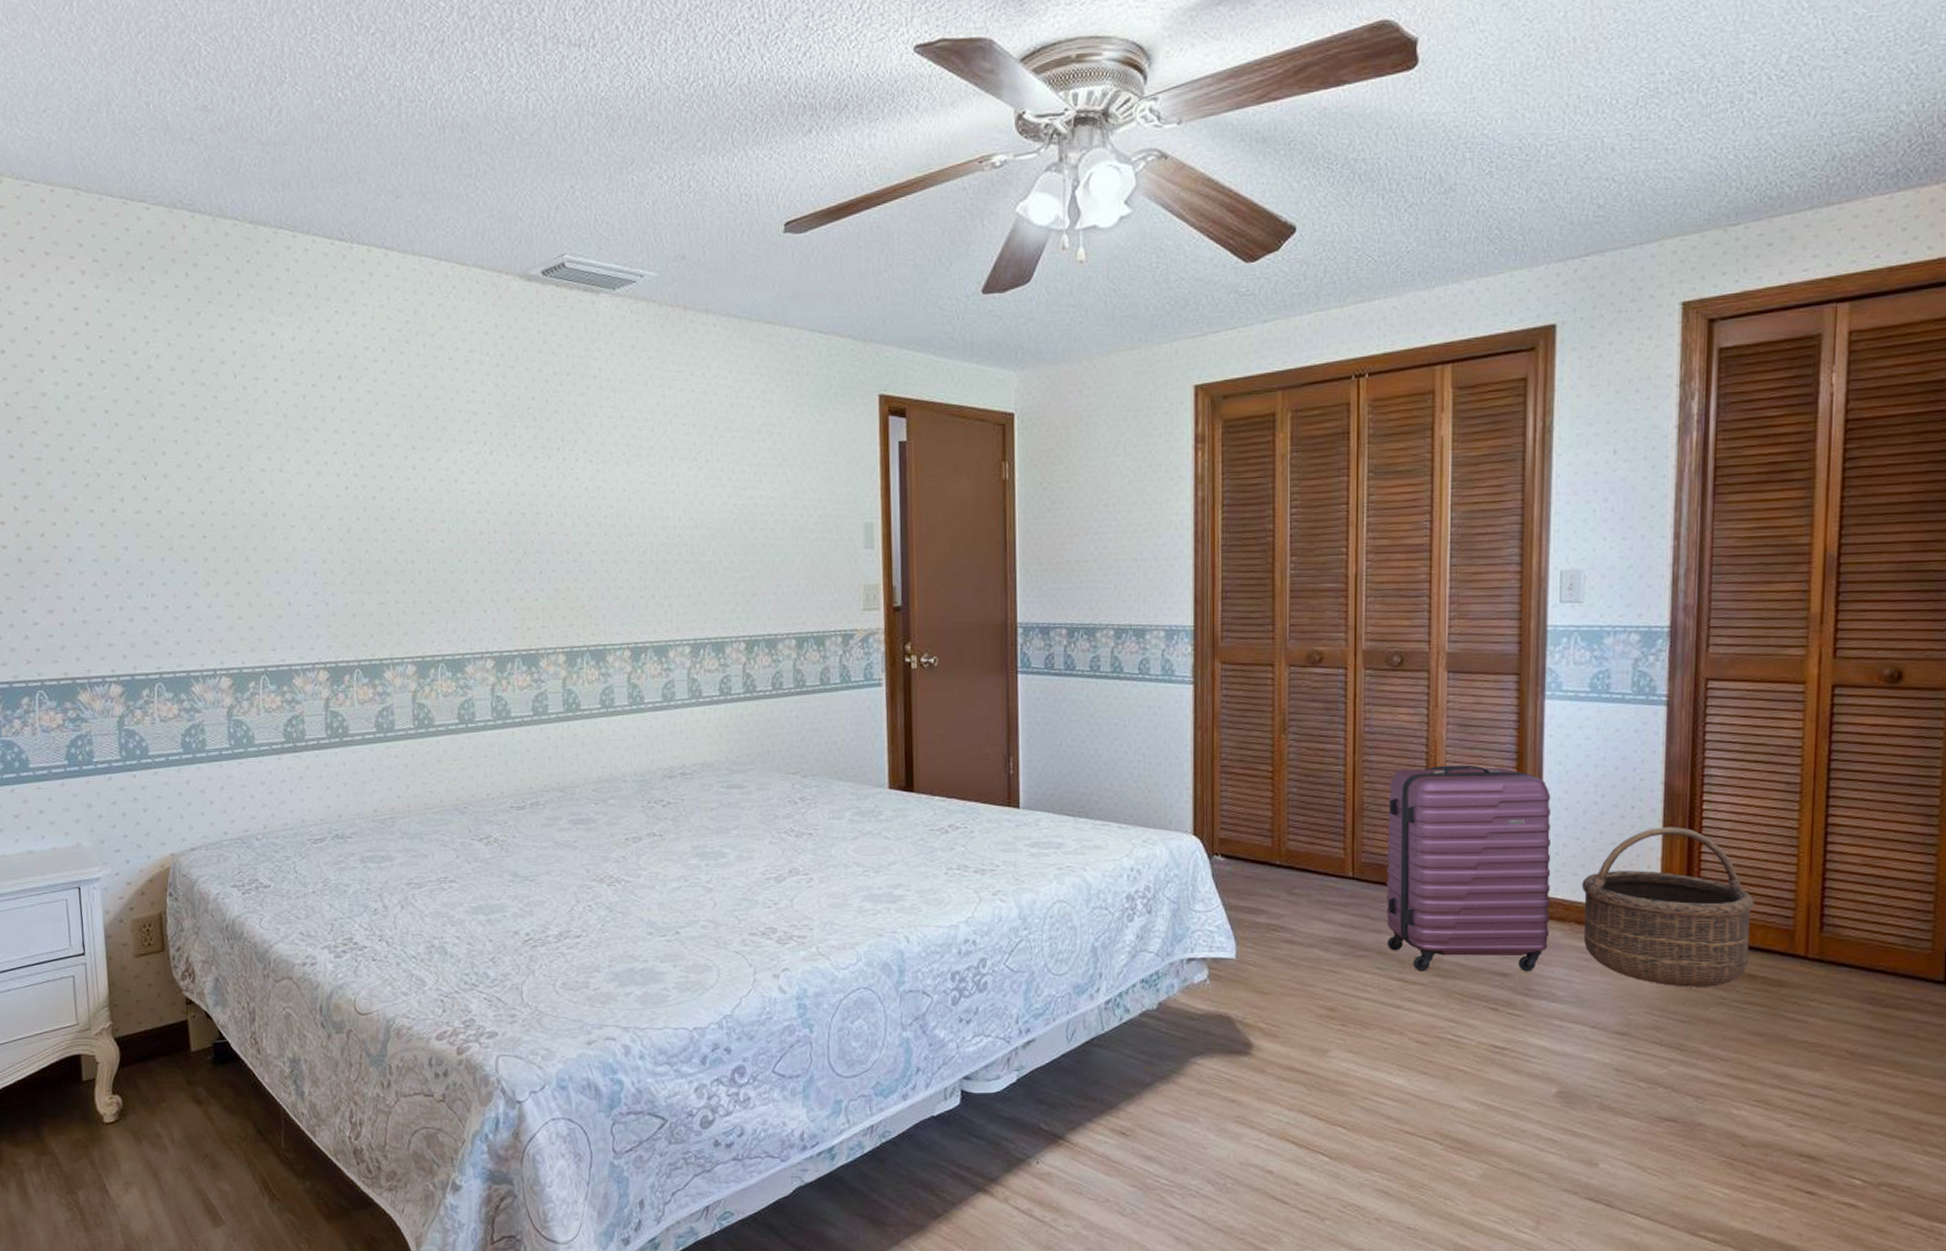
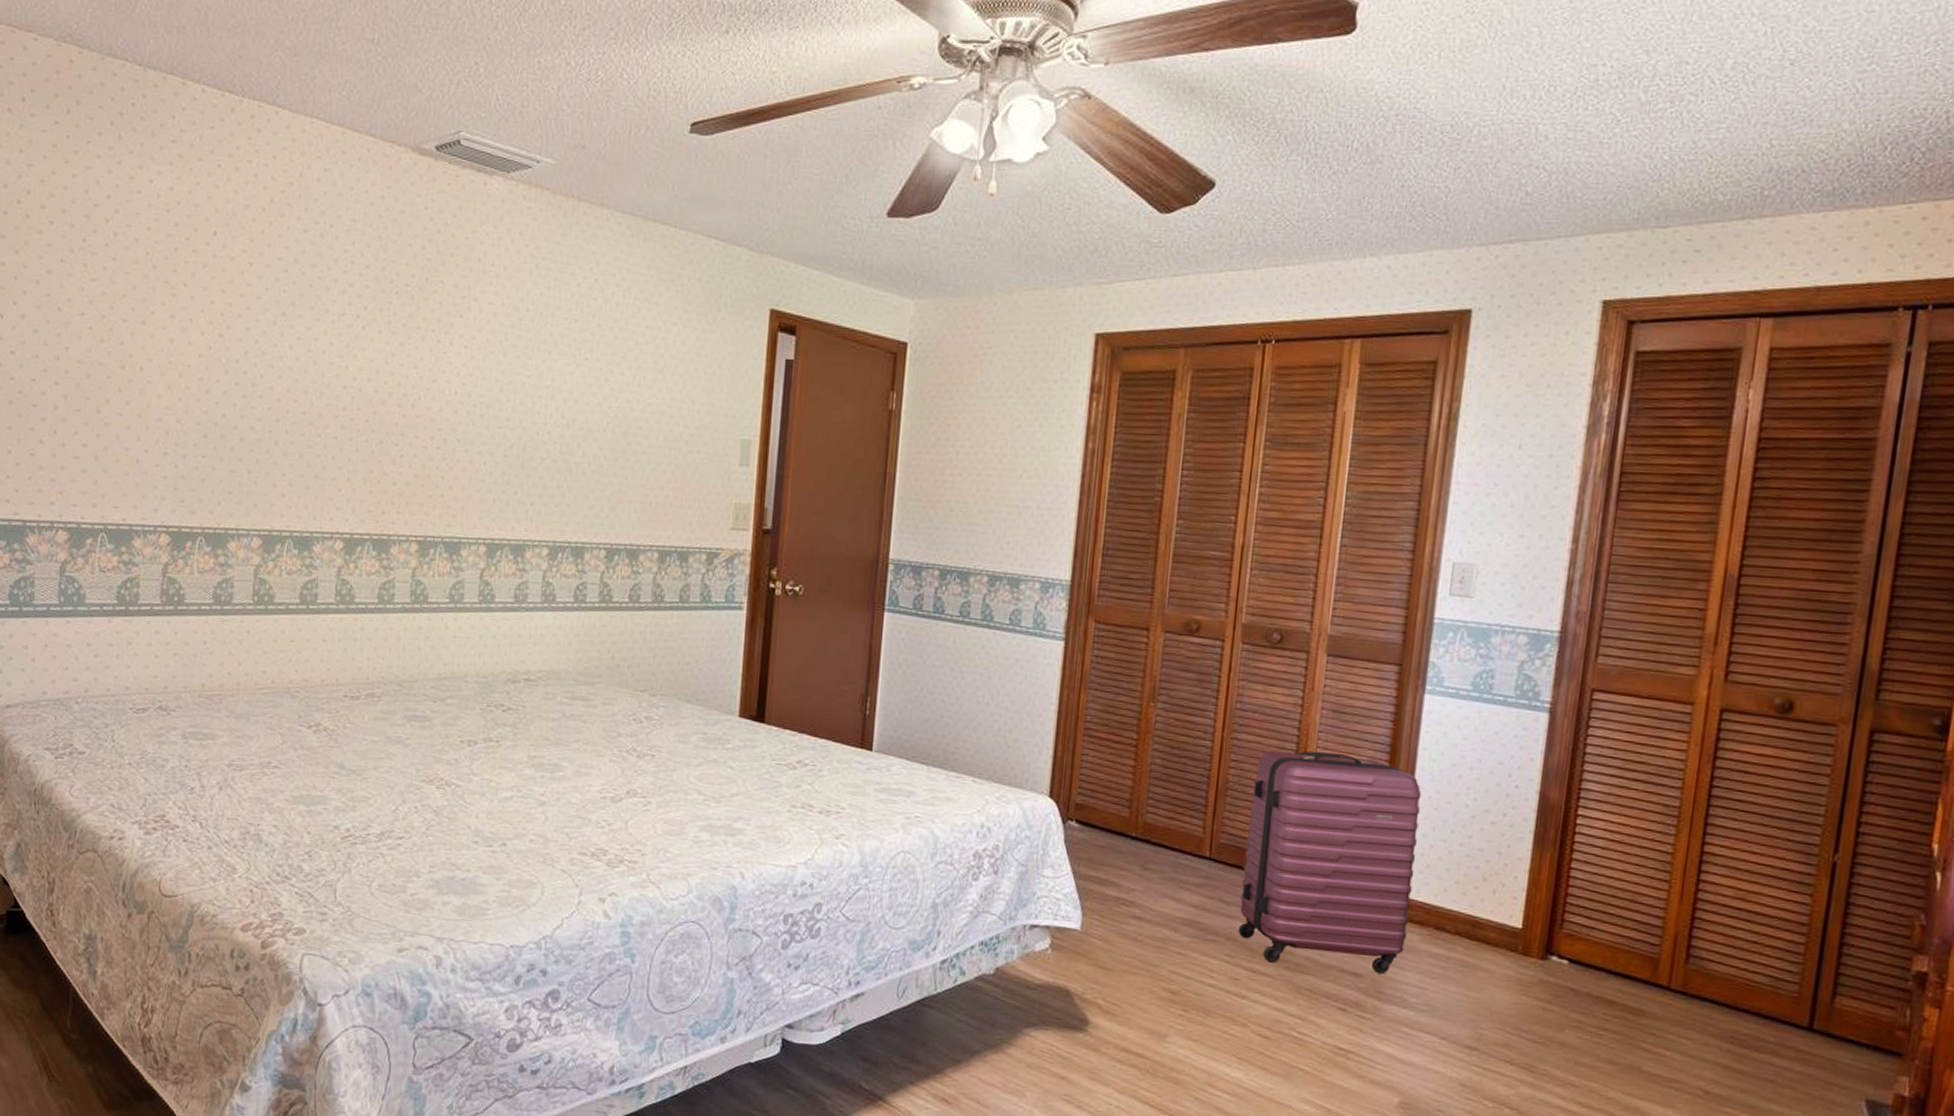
basket: present [1581,827,1755,987] -> none [1441,837,1621,1009]

